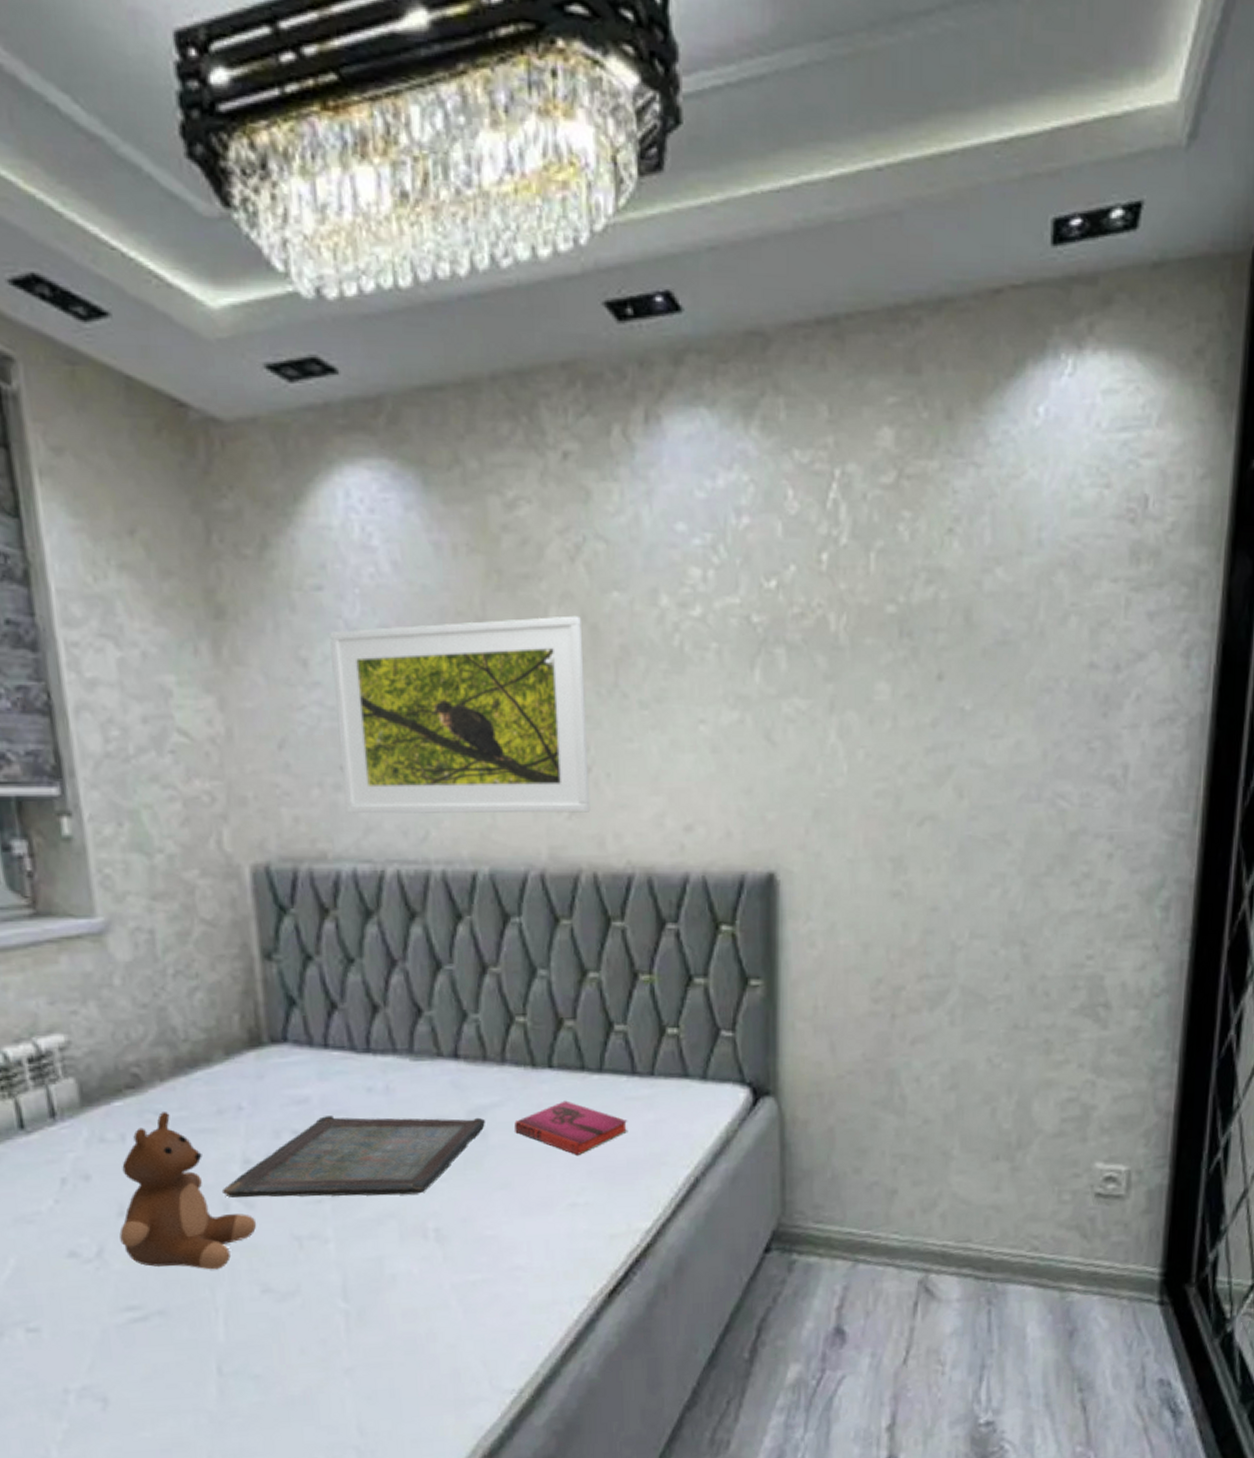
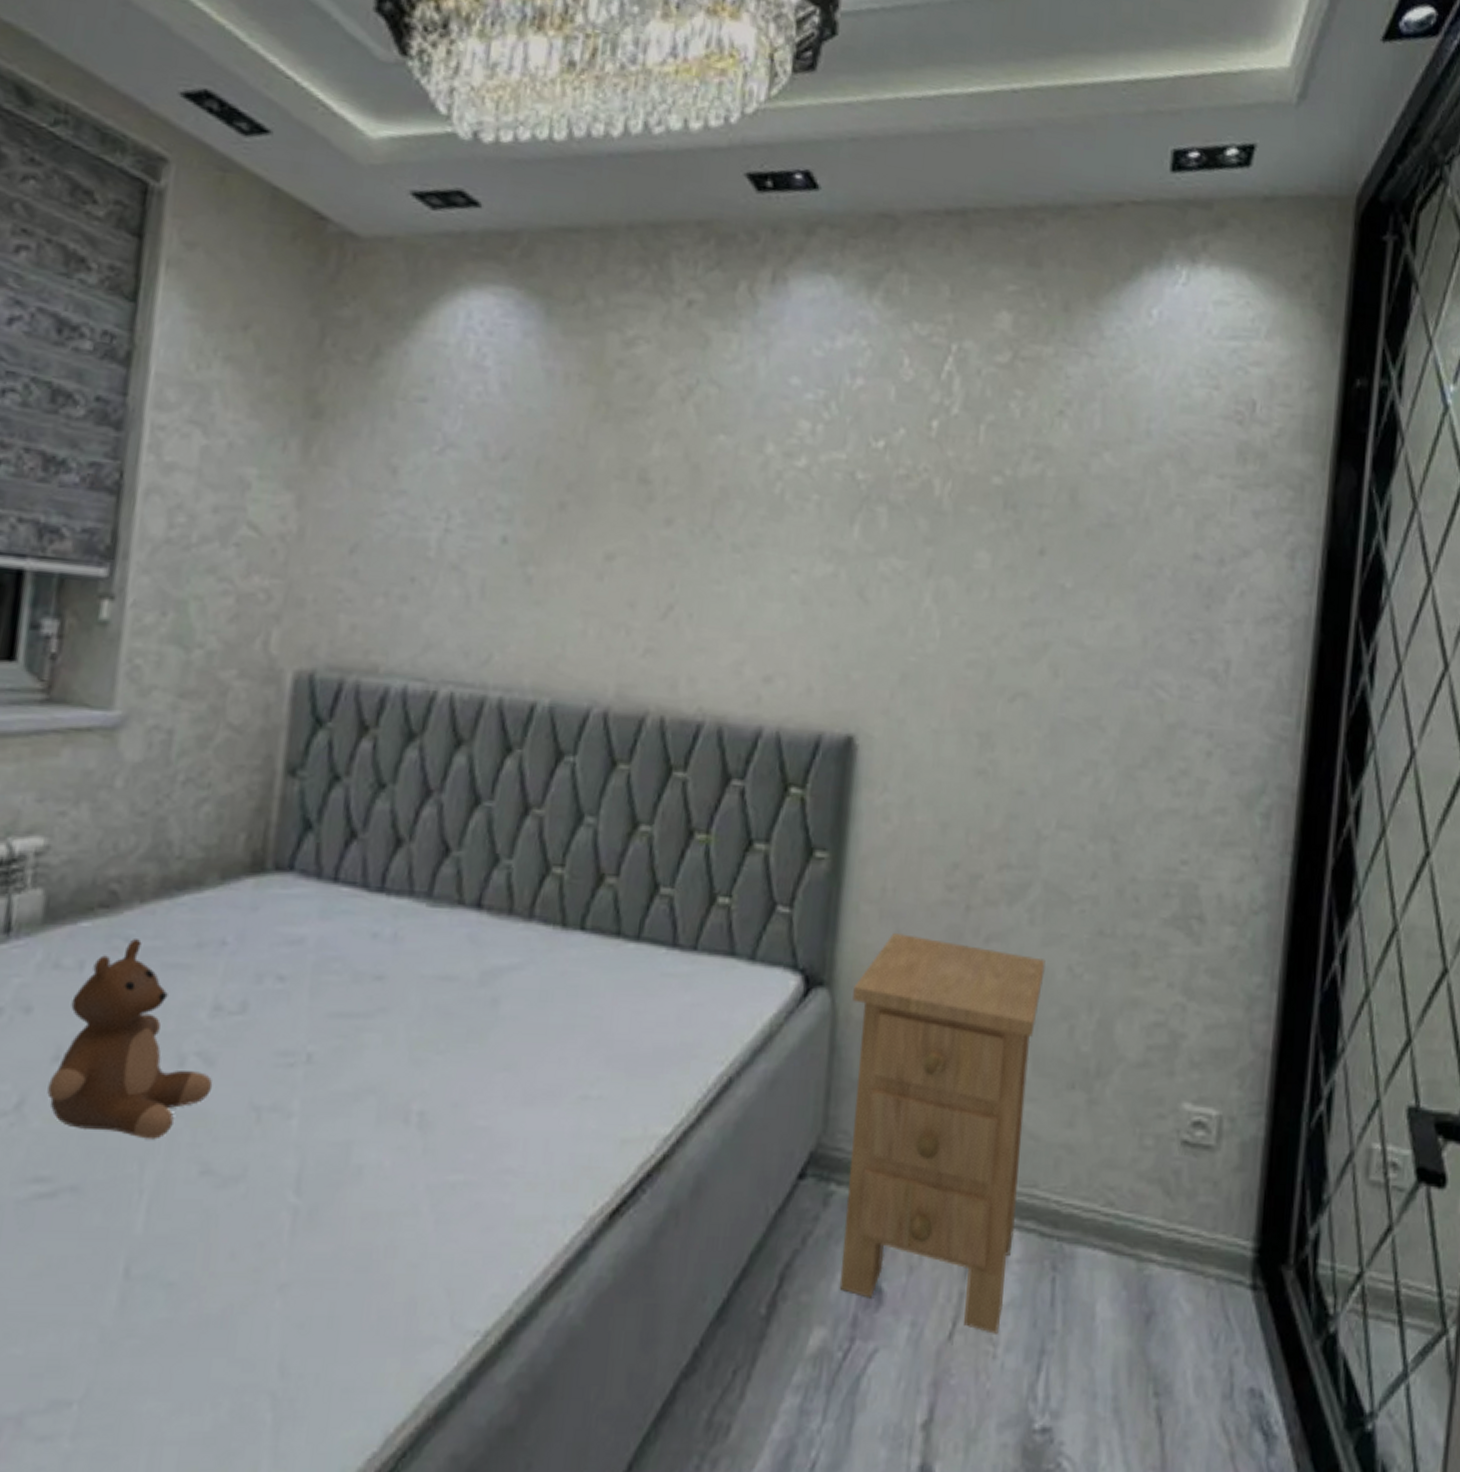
serving tray: present [221,1116,486,1198] -> none [180,962,501,1067]
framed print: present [330,615,591,814] -> none [408,442,684,652]
hardback book: present [514,1100,628,1155] -> none [531,970,661,1037]
nightstand: none [797,1043,967,1357] -> present [839,932,1046,1334]

